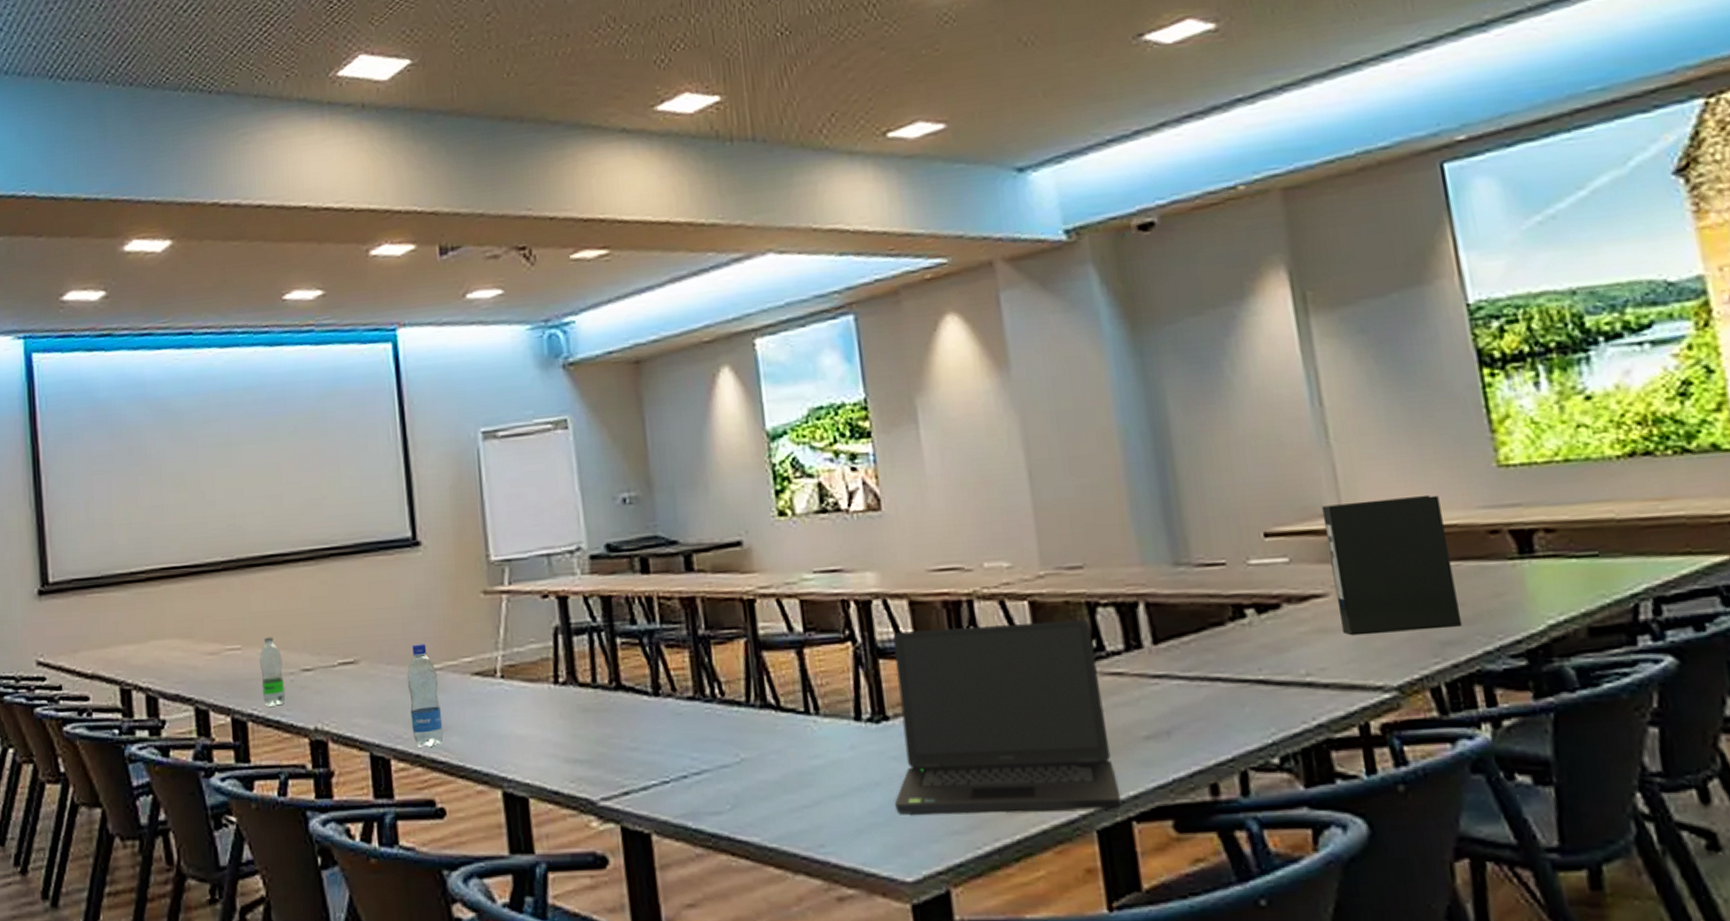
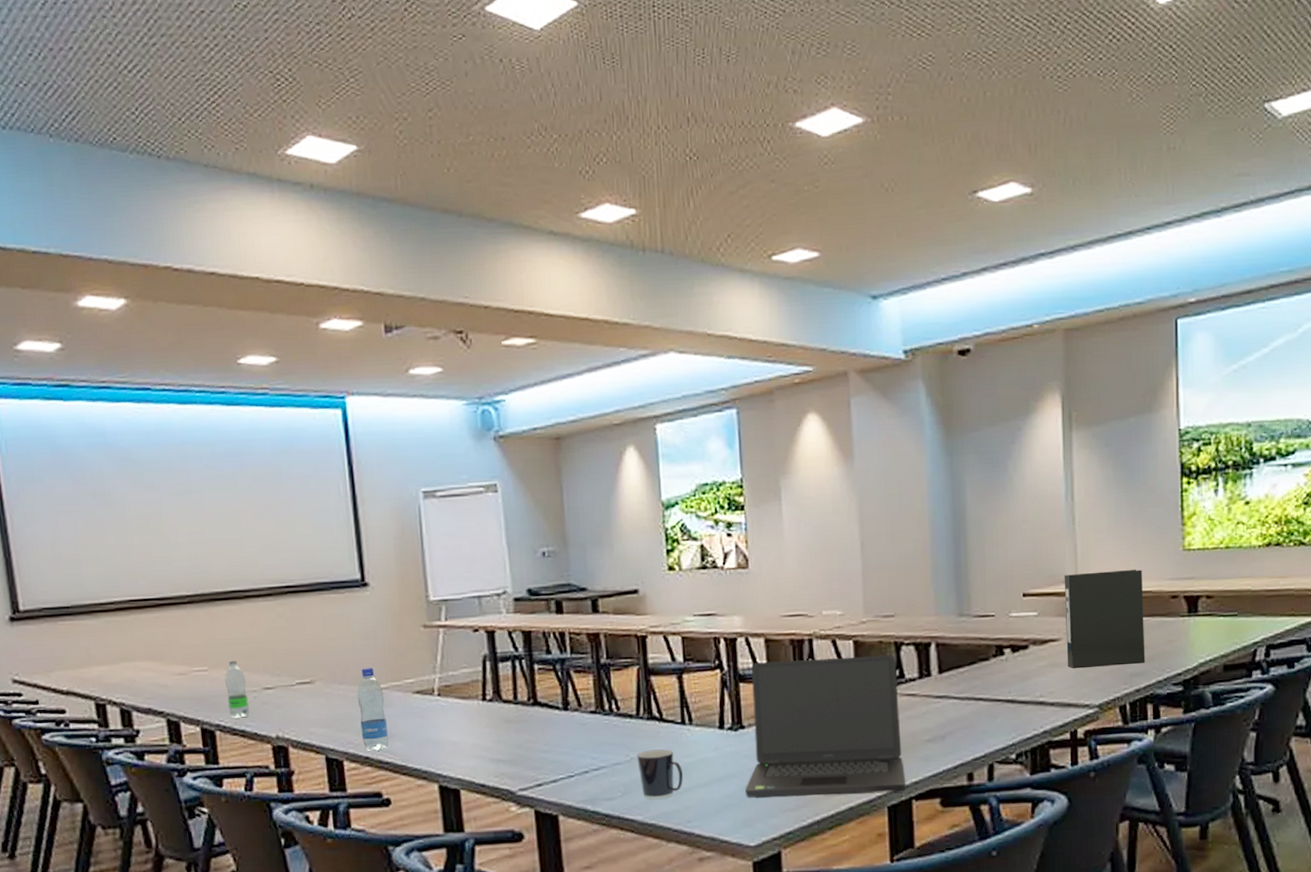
mug: none [749,747,811,816] -> present [637,749,684,800]

